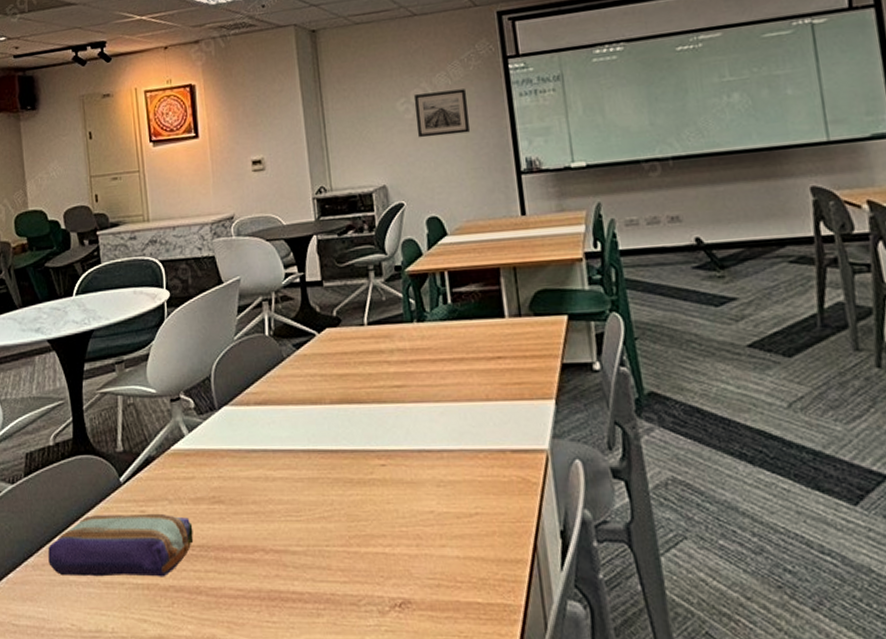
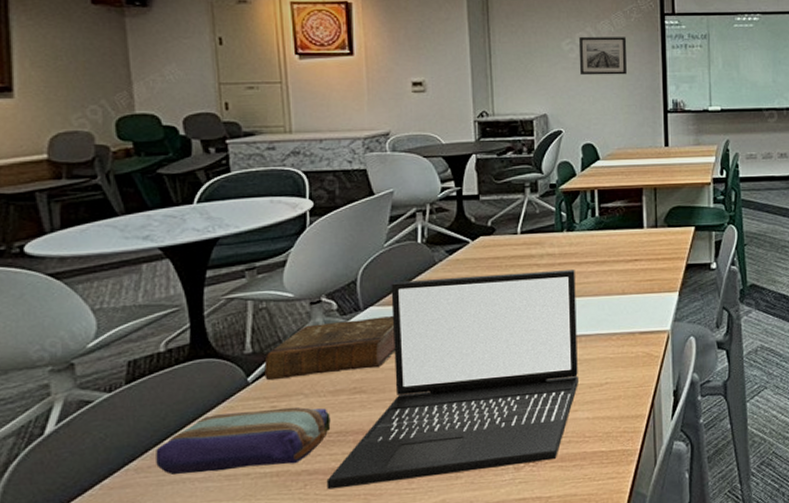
book: none [133,418,250,483] -> present [264,316,396,381]
laptop: none [192,368,444,612] -> present [326,270,578,490]

